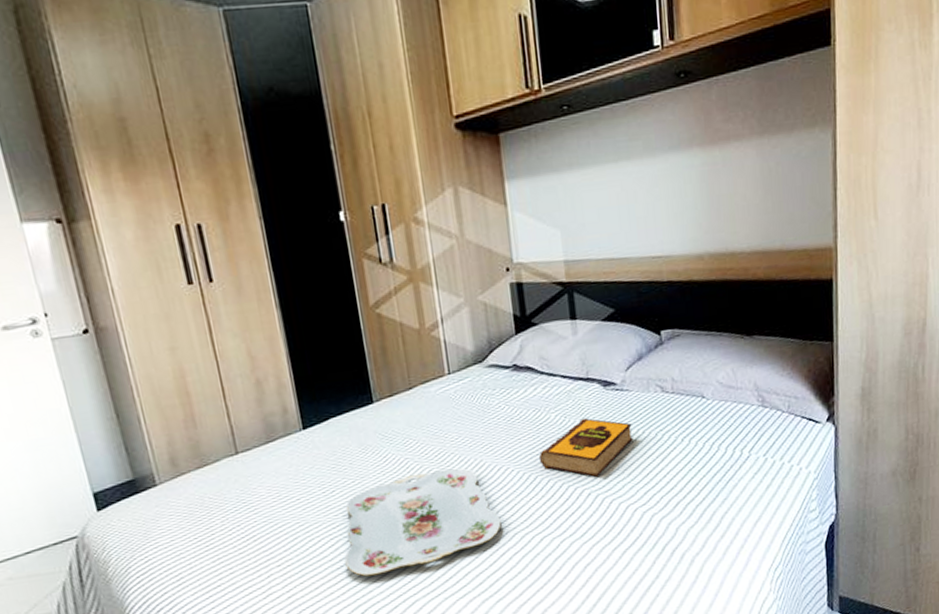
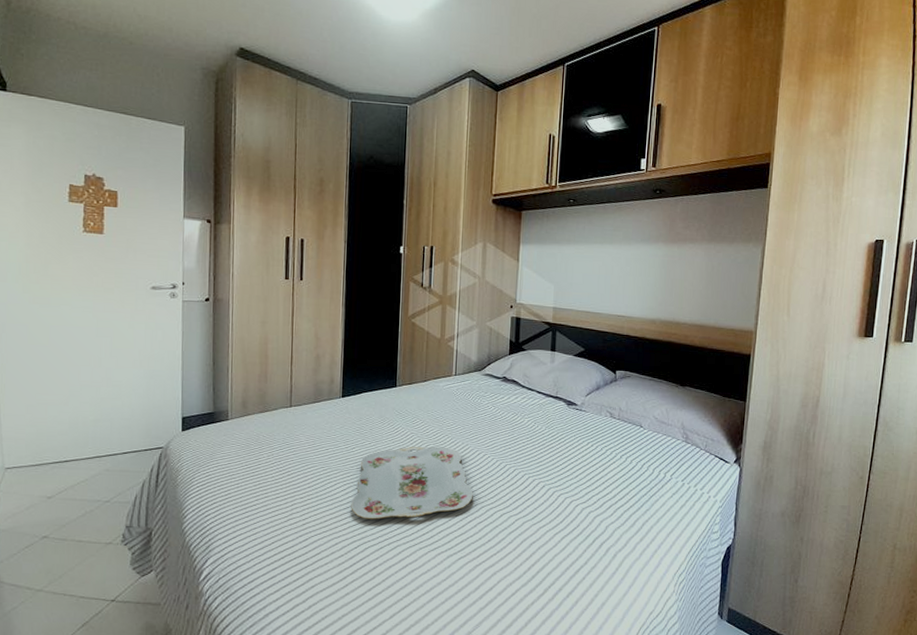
hardback book: present [538,418,633,477] -> none [510,427,584,473]

